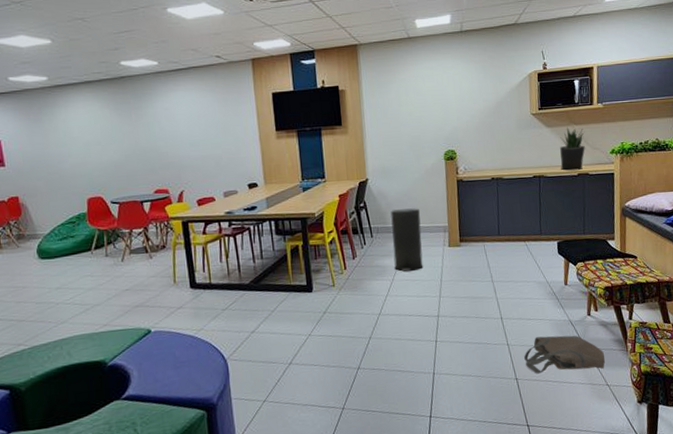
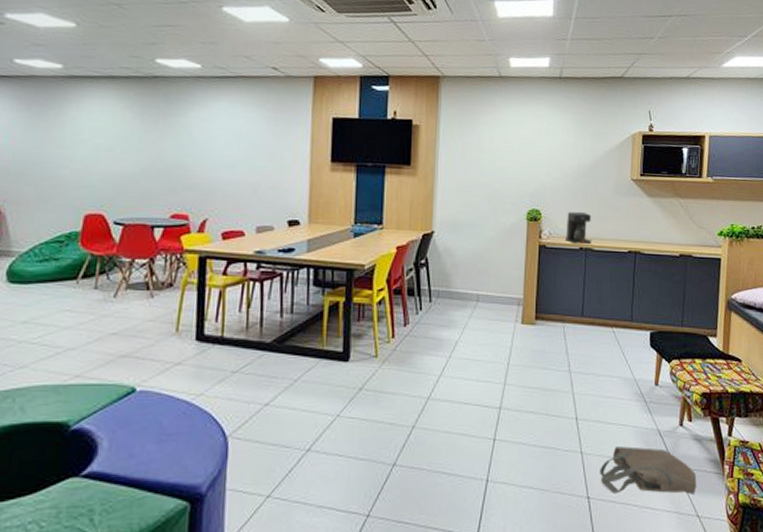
pedal bin: present [390,208,423,272] -> none [453,272,492,348]
coffee maker: none [478,147,501,176] -> present [566,211,591,245]
planter: present [560,126,585,172] -> none [661,199,690,251]

